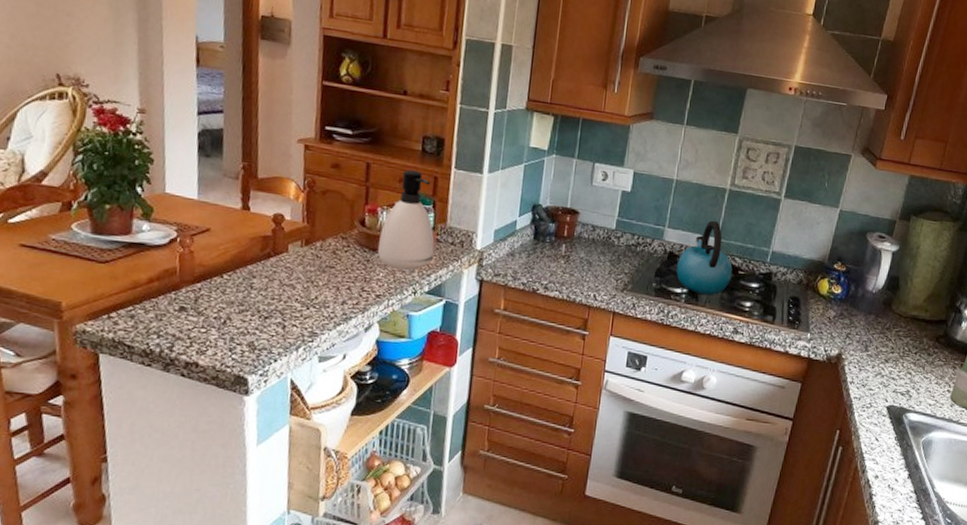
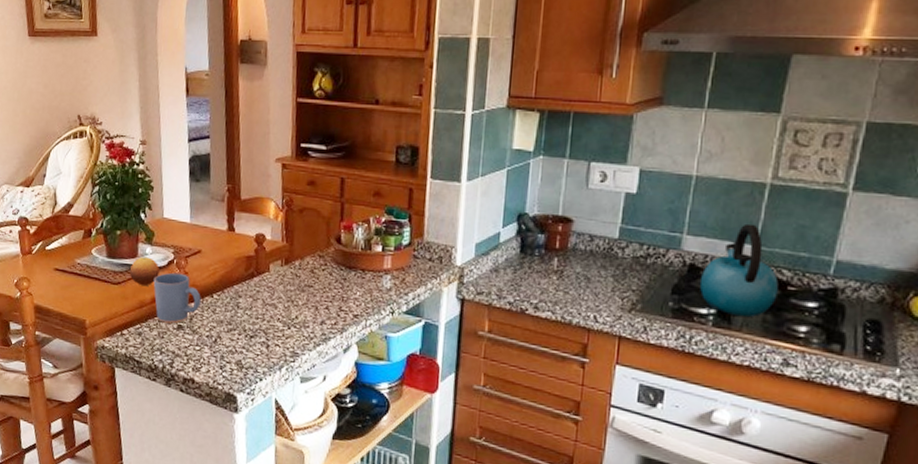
fruit: none [120,233,159,266] -> present [129,256,160,287]
mug: none [150,251,209,305] -> present [153,272,201,324]
soap dispenser: present [377,170,435,271] -> none [353,183,412,290]

